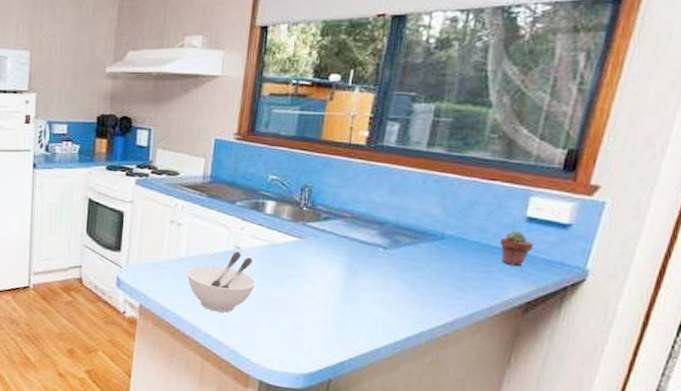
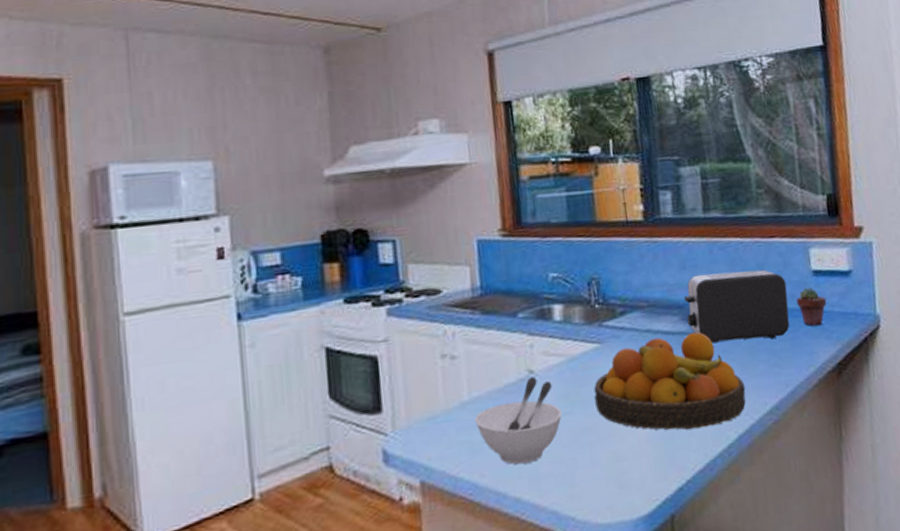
fruit bowl: none [285,243,425,324] -> present [594,331,746,430]
toaster: none [384,199,495,268] -> present [683,269,790,344]

